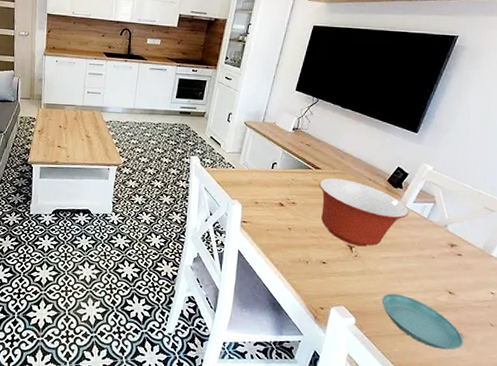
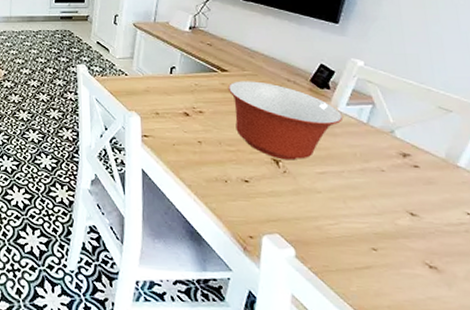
saucer: present [382,293,463,350] -> none [325,217,441,288]

